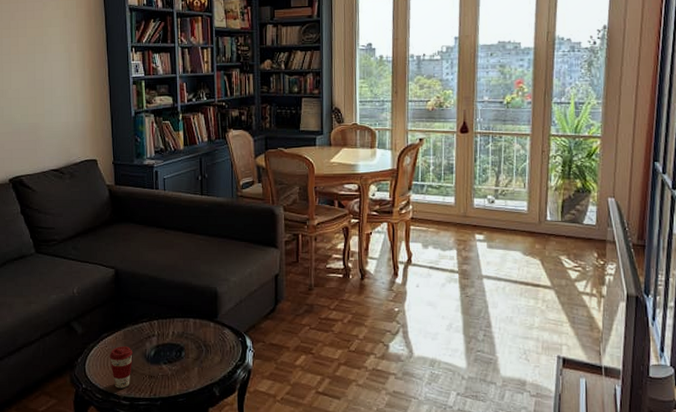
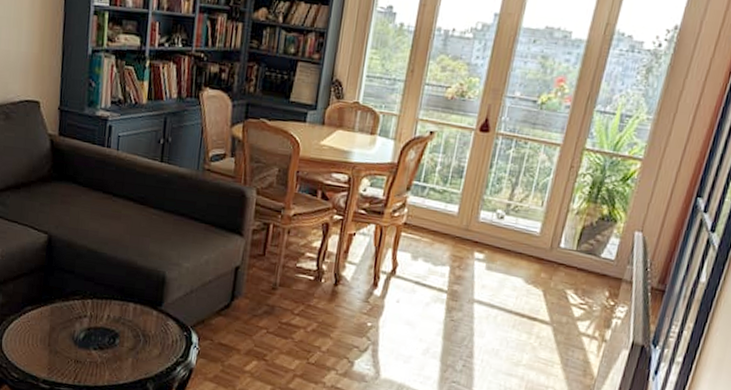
coffee cup: present [110,346,133,389] -> none [31,323,59,371]

